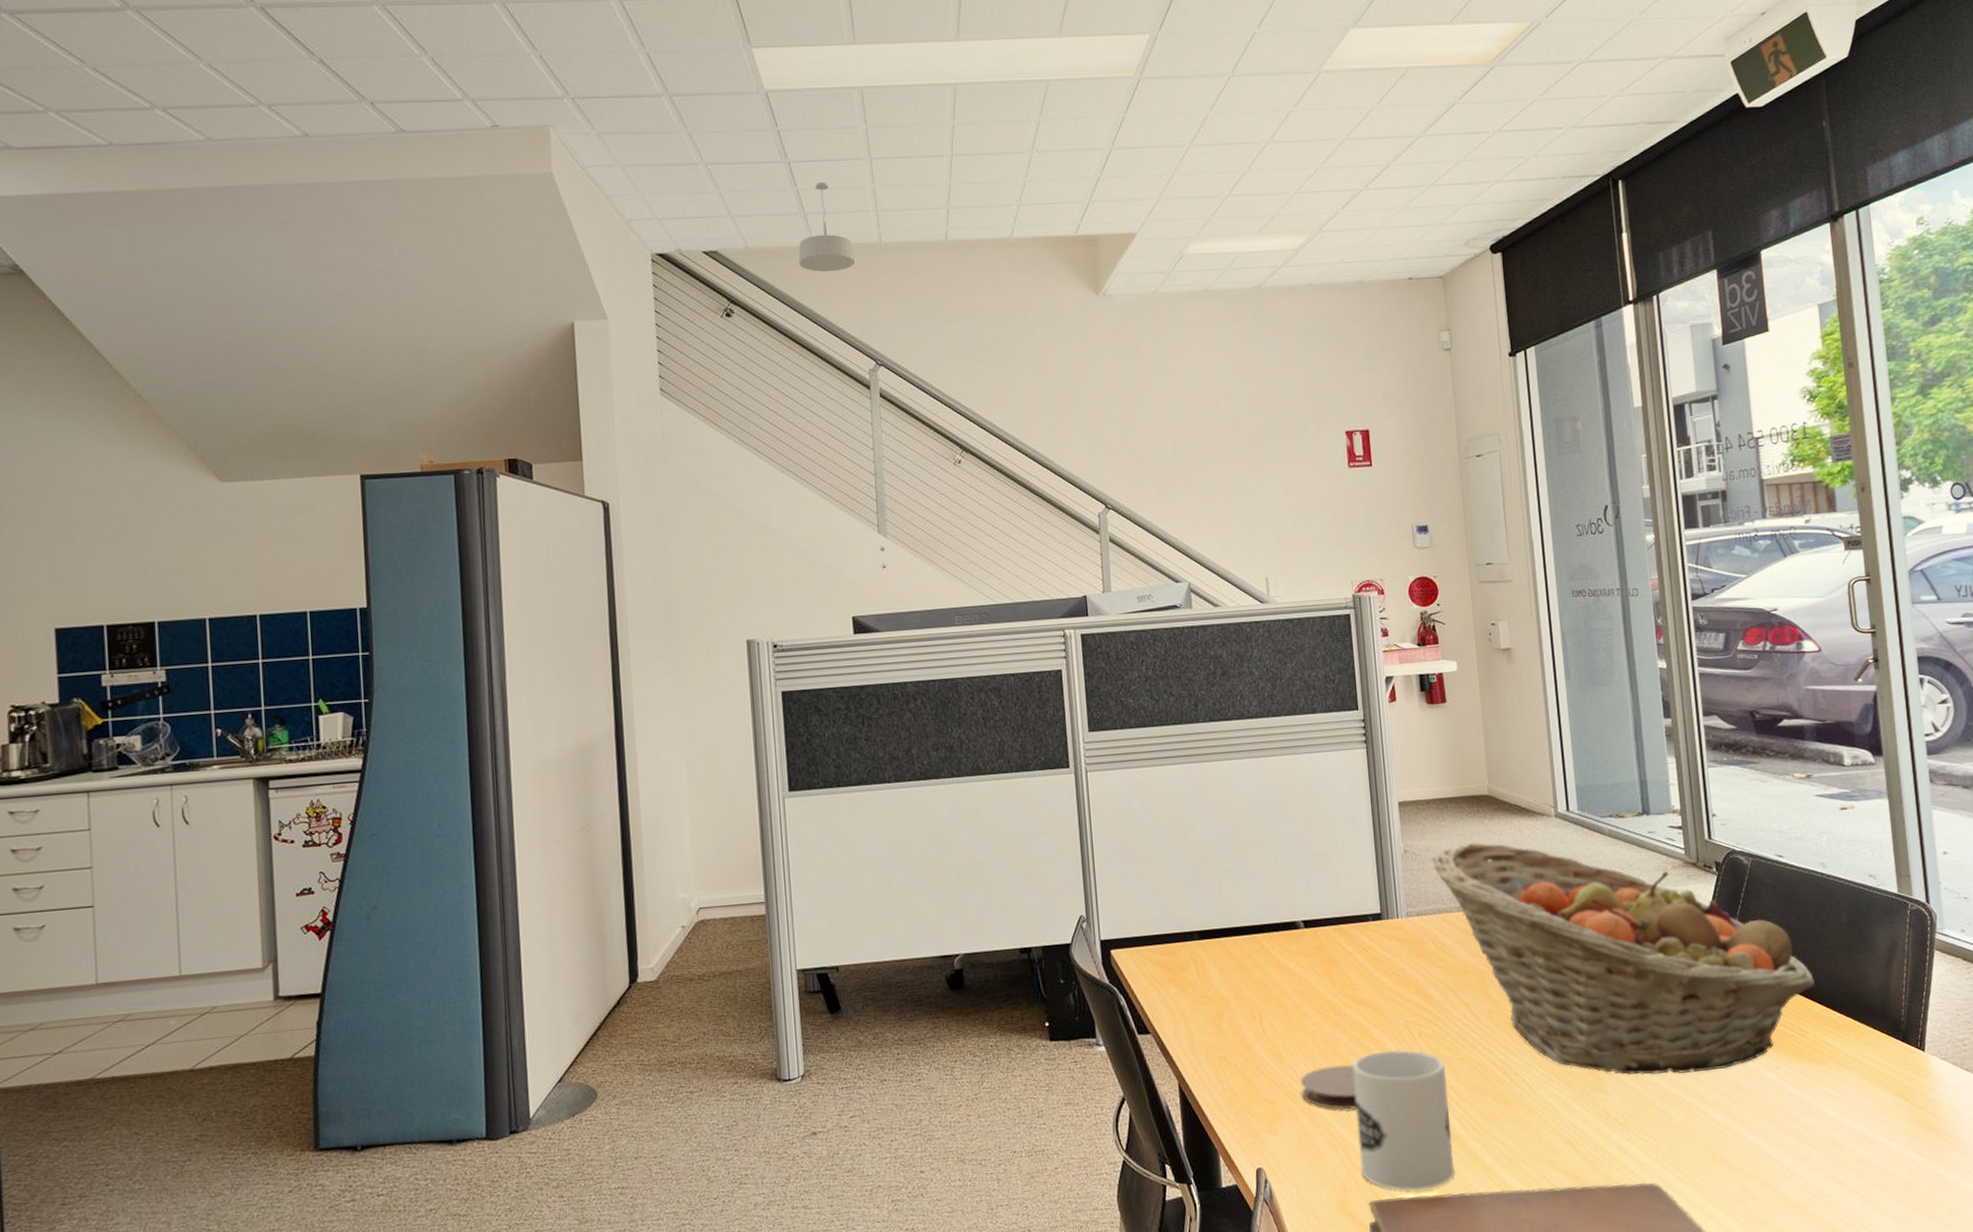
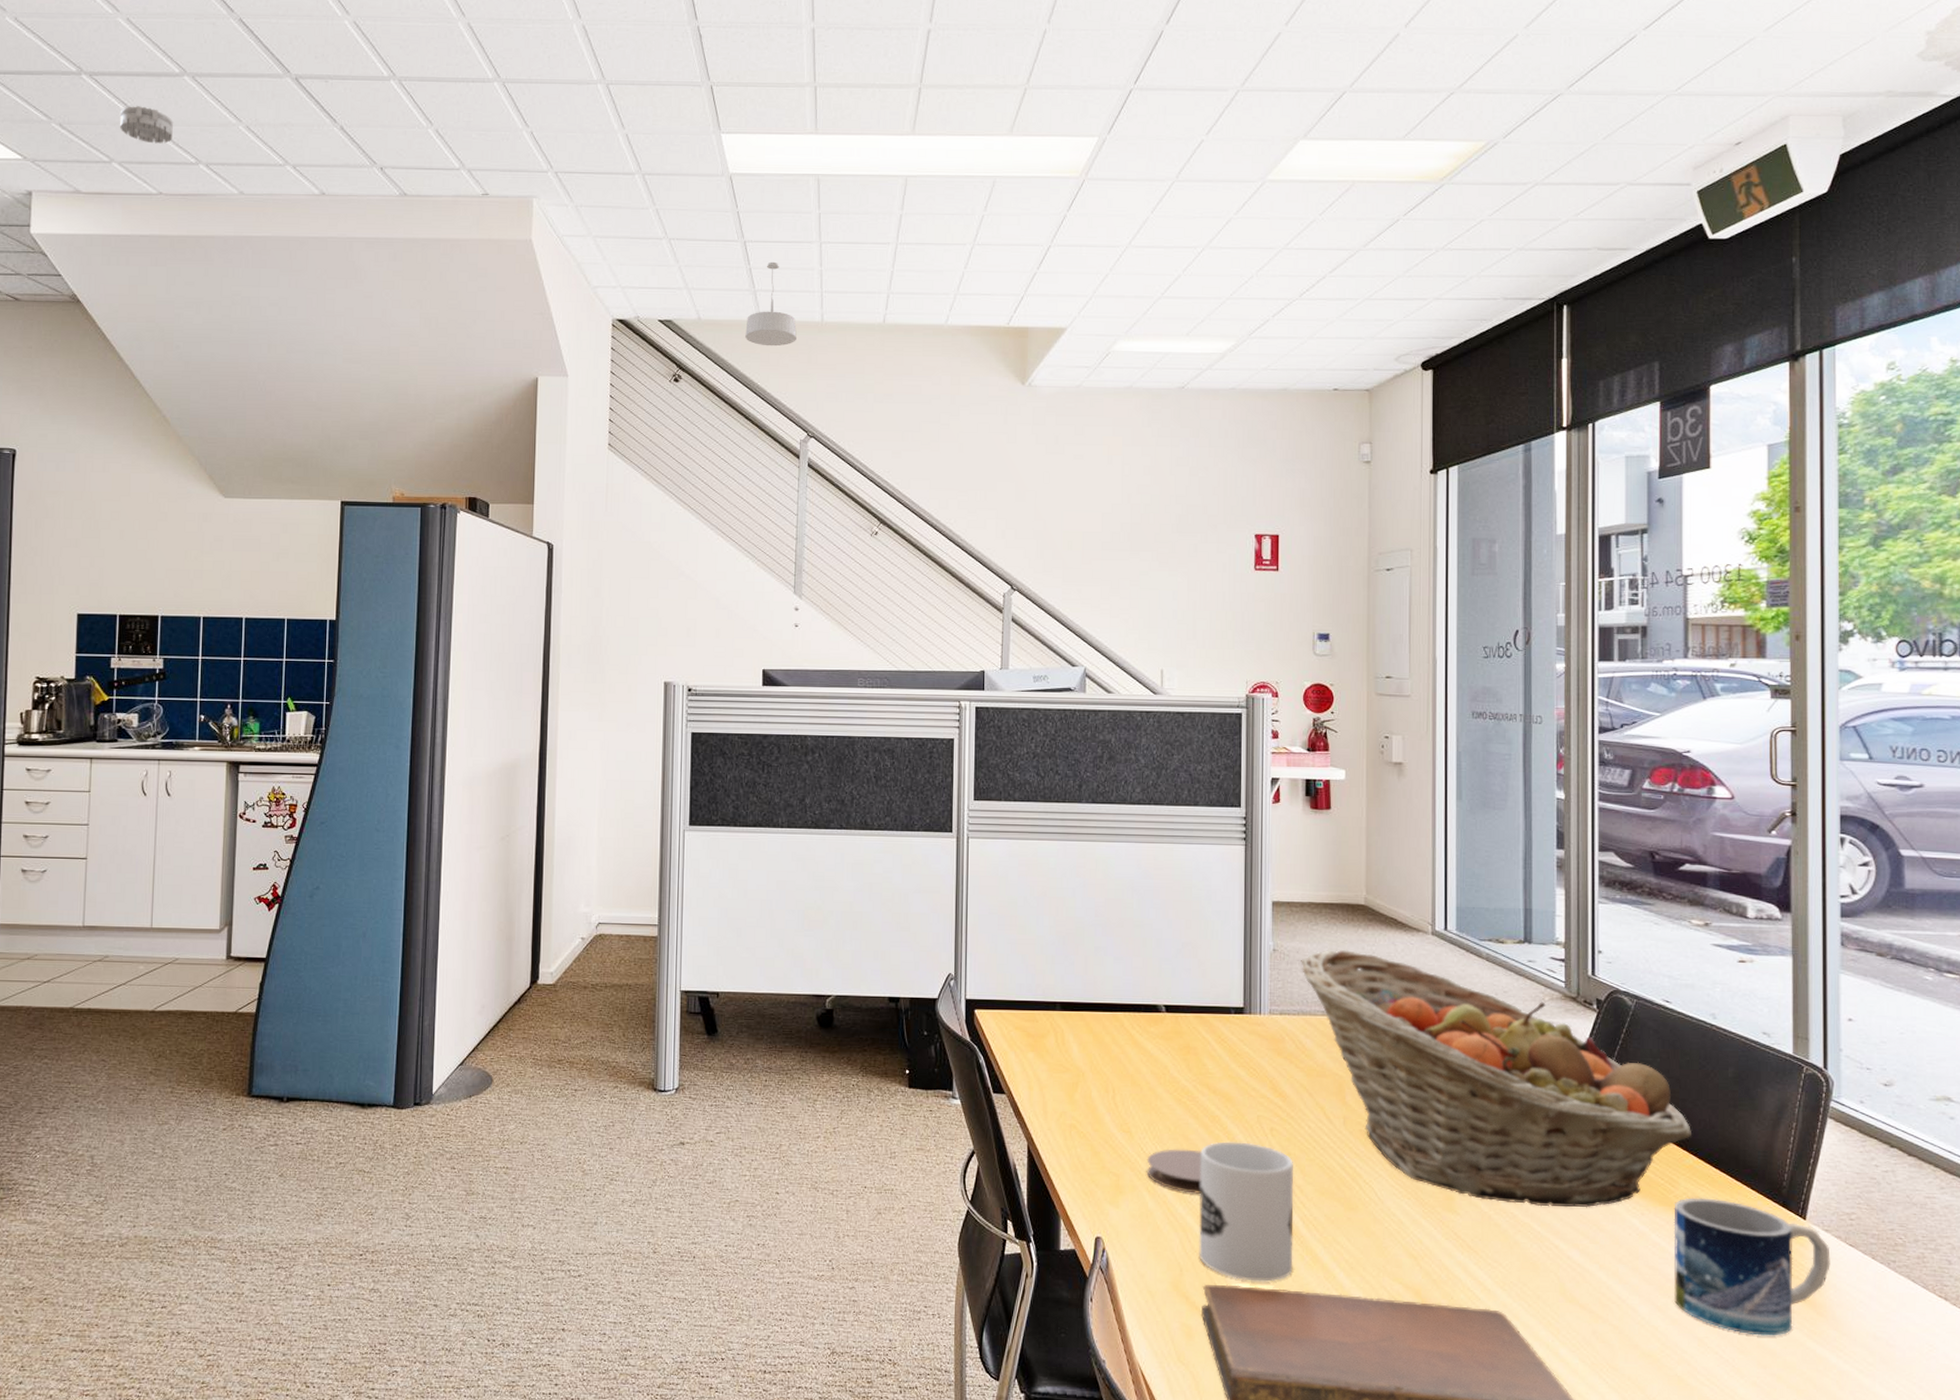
smoke detector: none [52,46,120,88] -> present [119,106,173,144]
mug: none [1805,1043,1951,1171] -> present [1673,1197,1830,1336]

